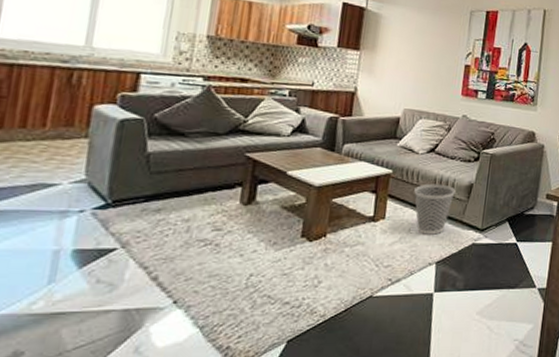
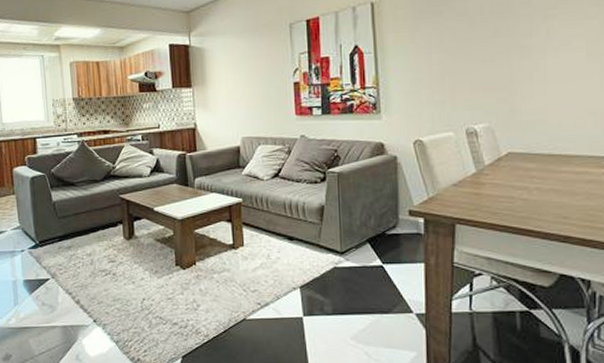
wastebasket: present [414,183,456,235] -> none [266,208,307,259]

